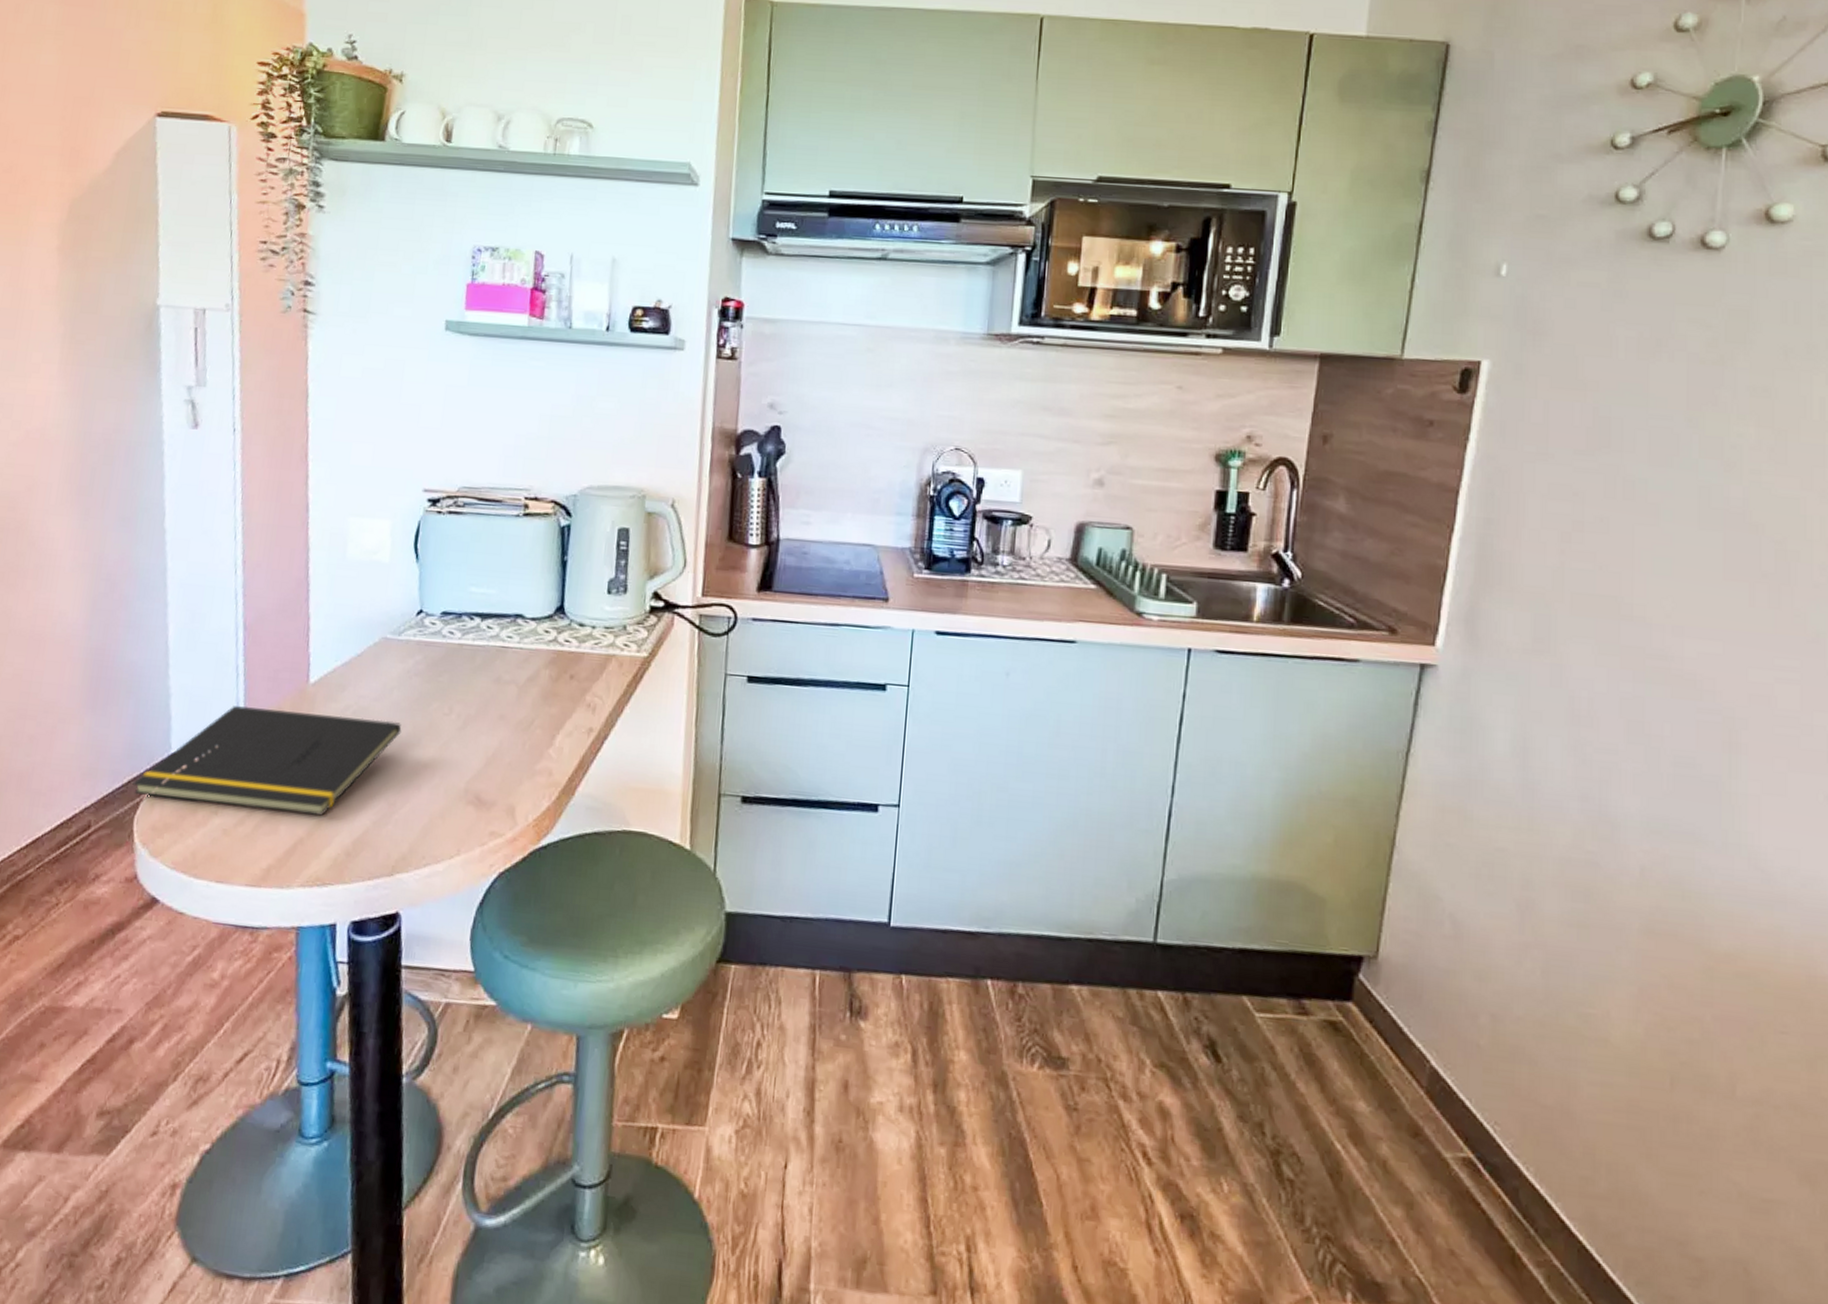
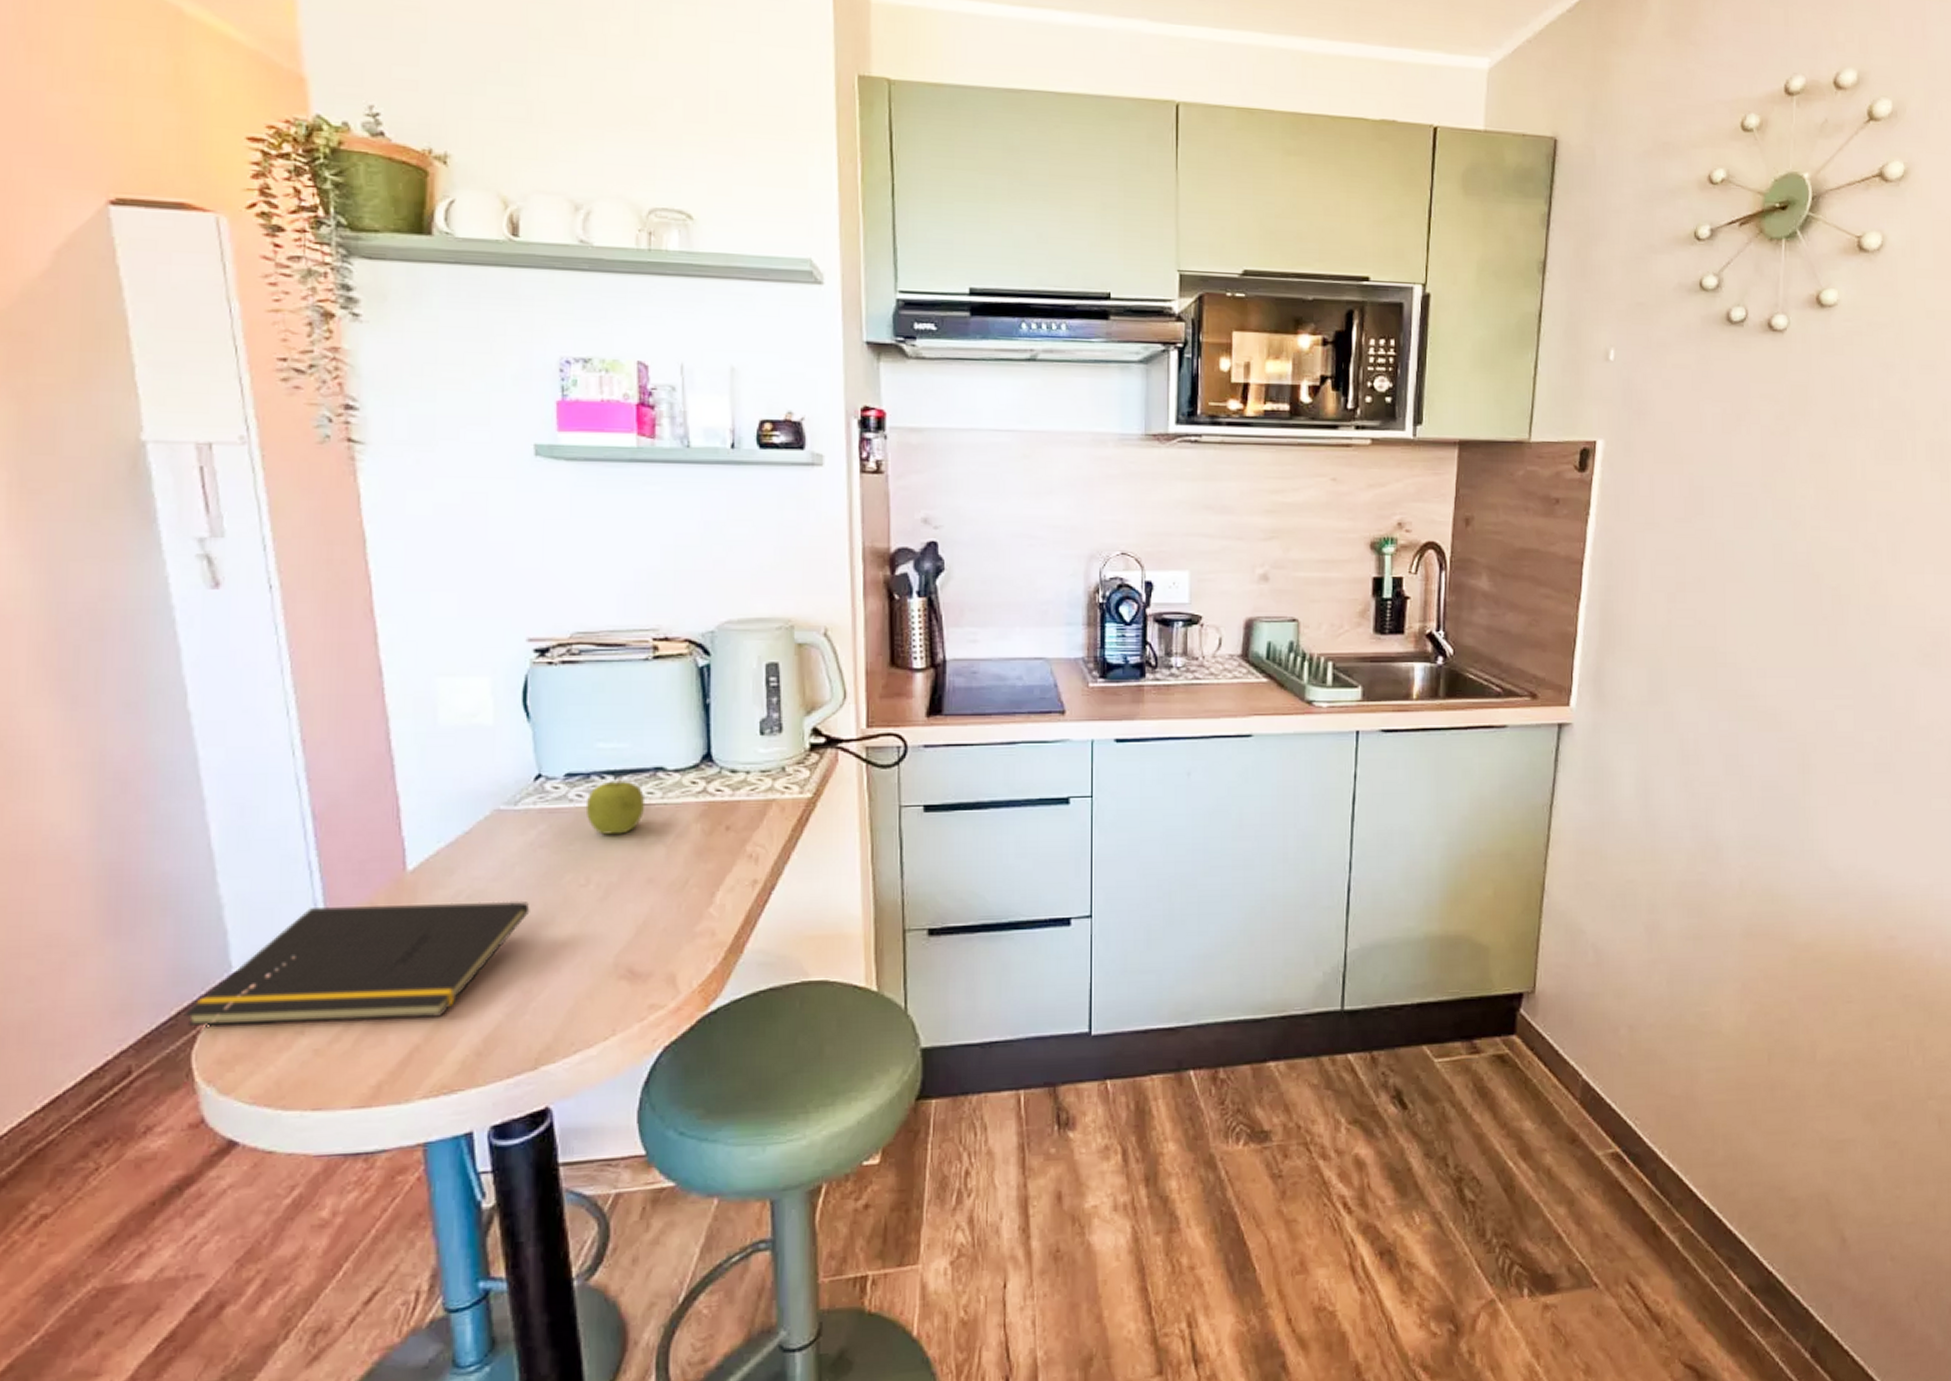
fruit: none [454,619,505,672] -> present [585,776,646,835]

